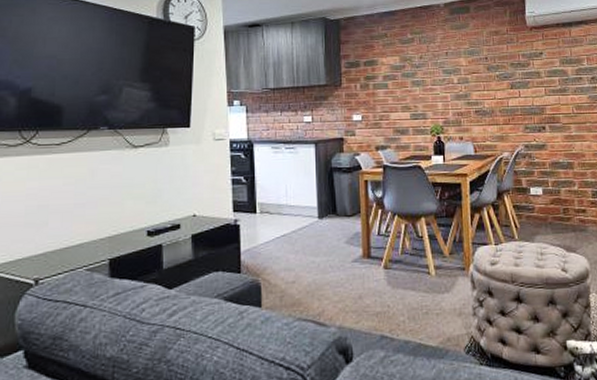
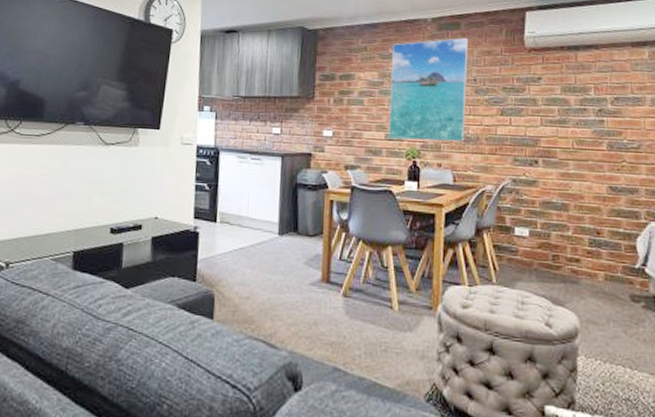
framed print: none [410,20,482,119] -> present [389,37,468,142]

